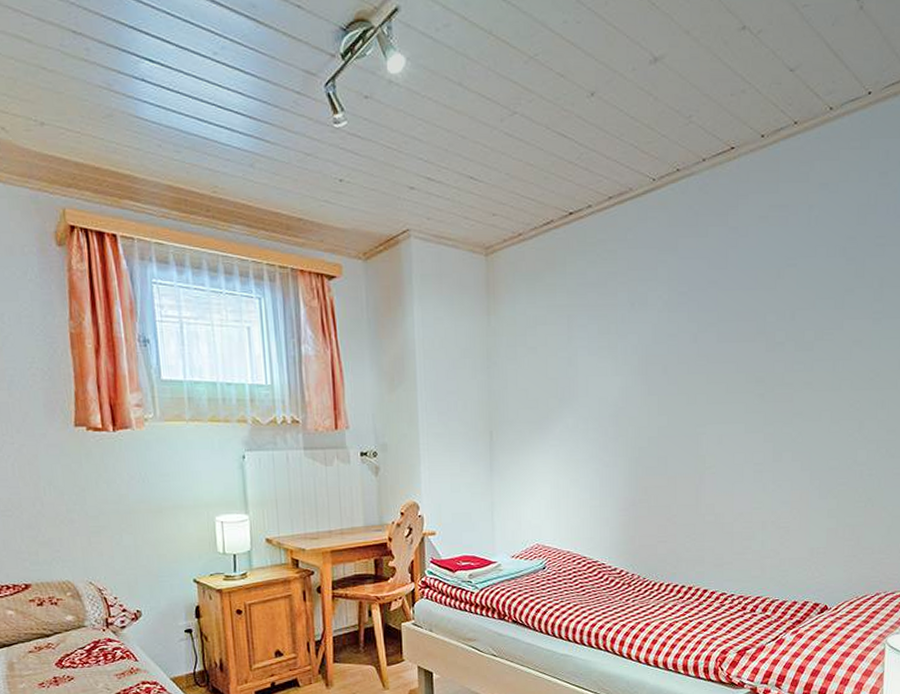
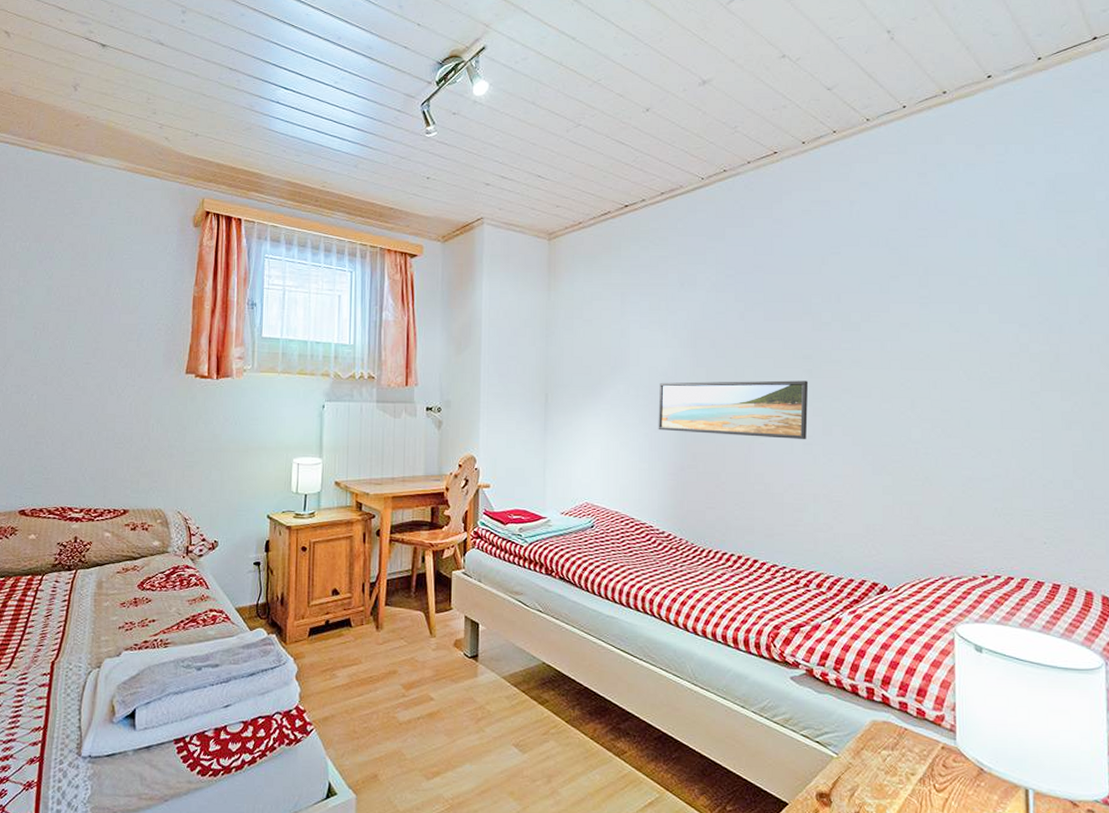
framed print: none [609,406,761,468] -> present [658,380,809,440]

